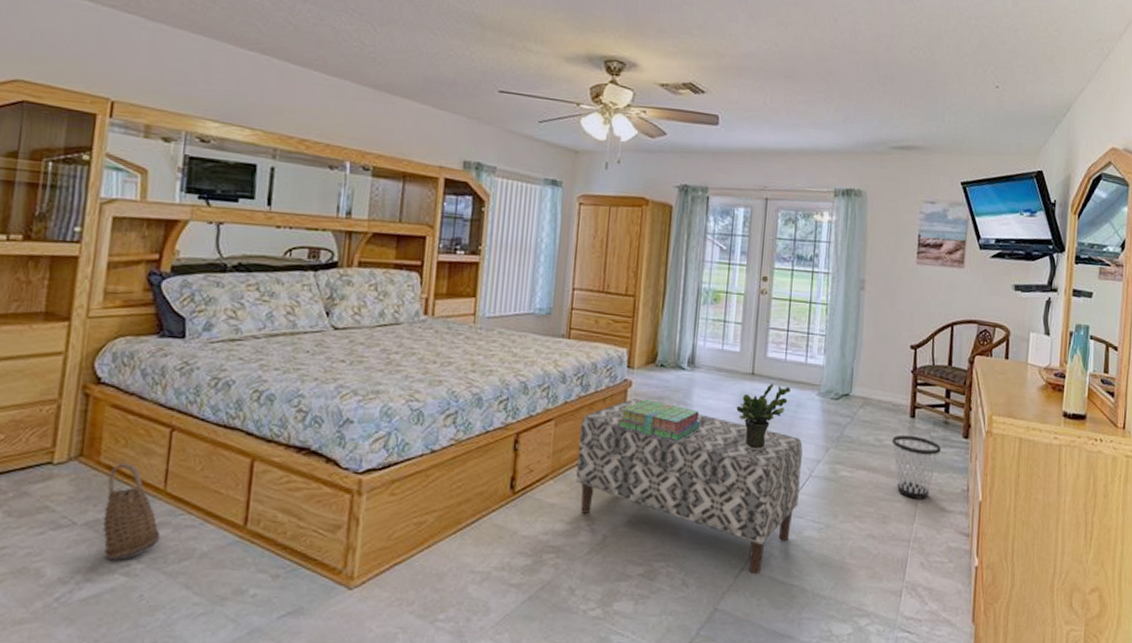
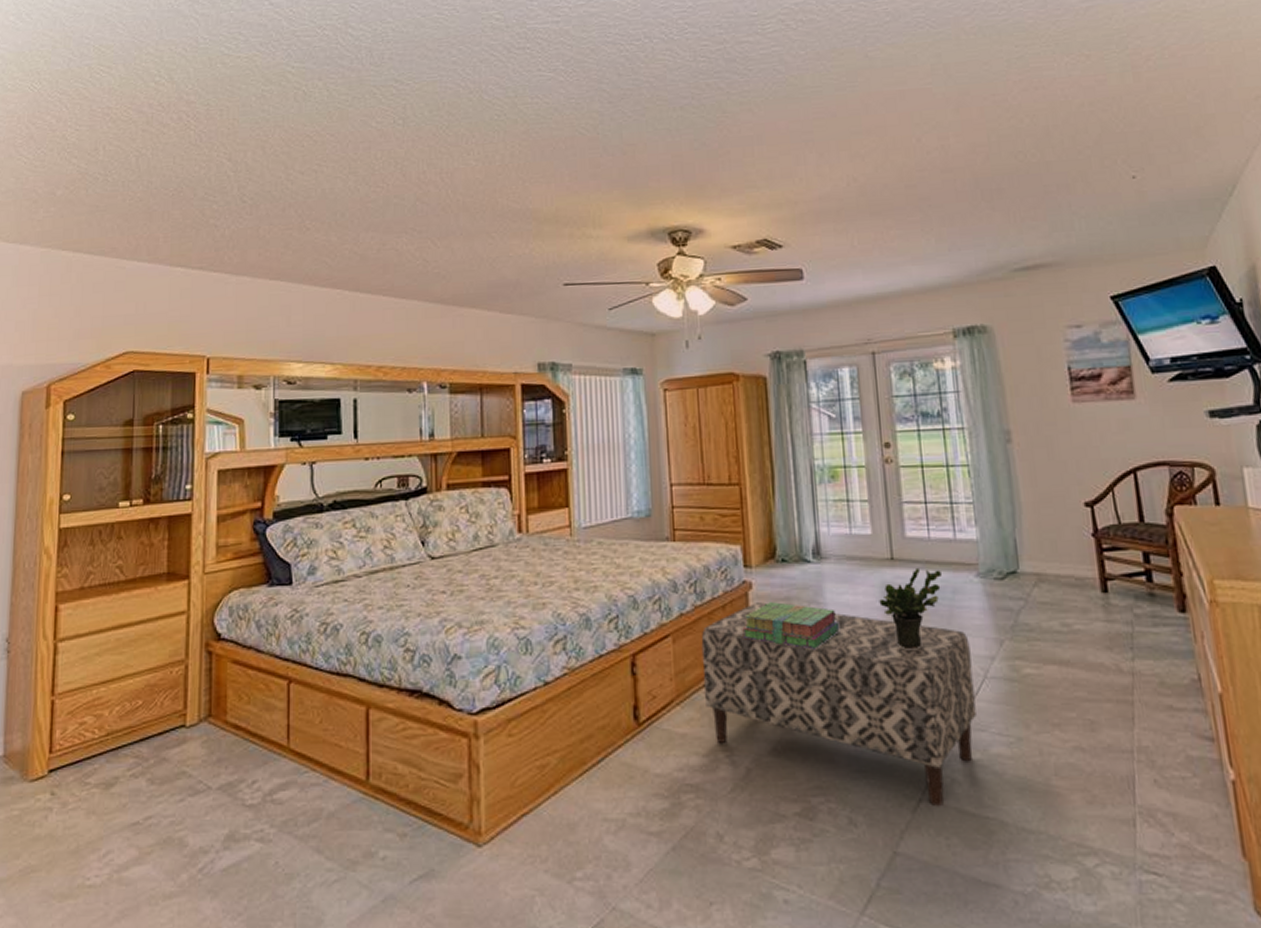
basket: present [102,463,161,561] -> none [235,720,288,826]
wastebasket: present [892,435,941,499] -> none [1083,615,1152,696]

